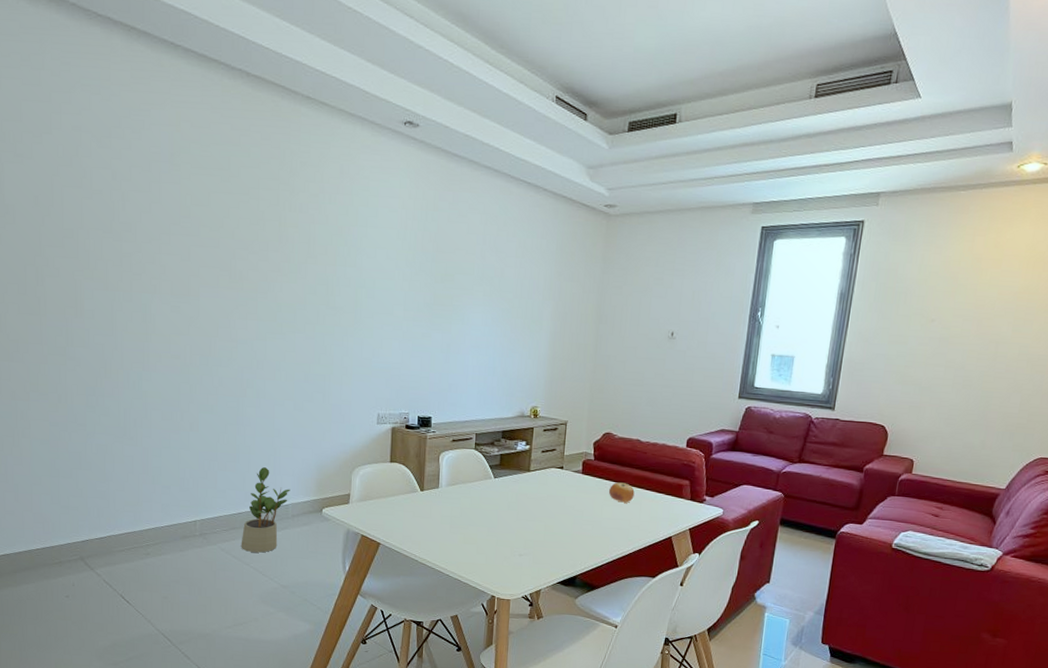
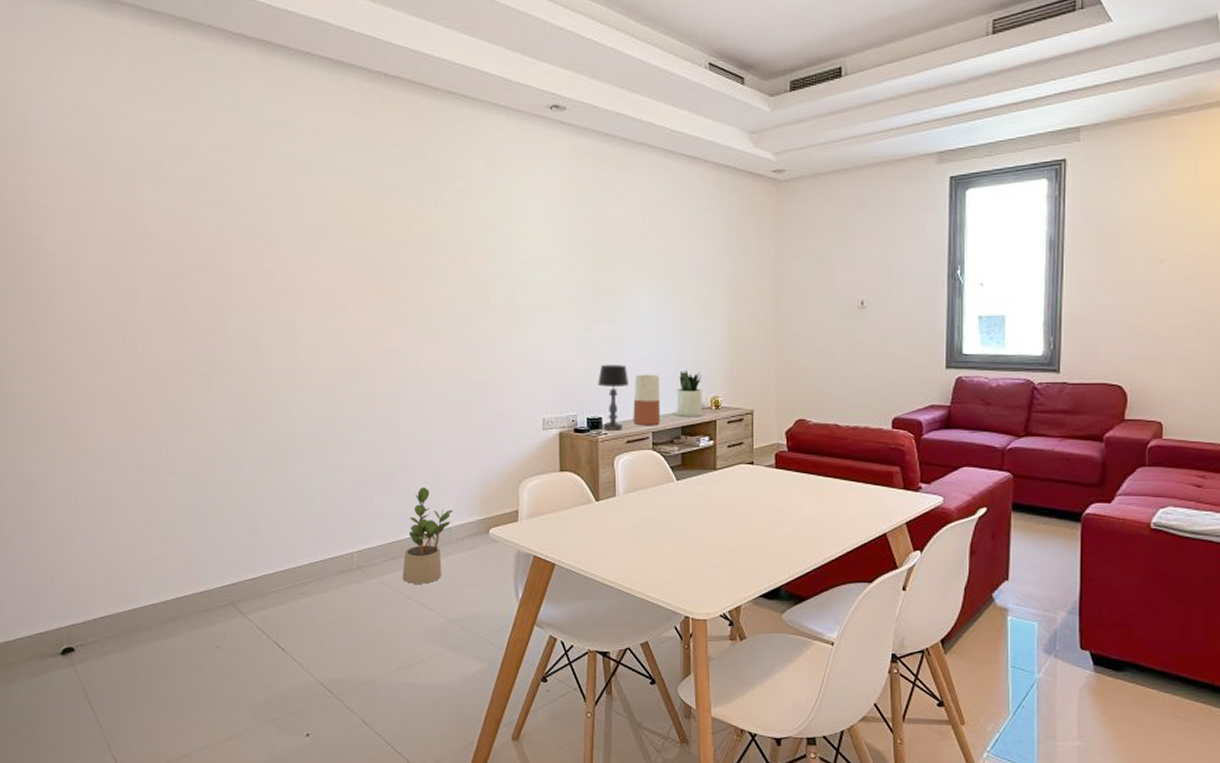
table lamp: none [430,370,458,430] -> present [598,365,628,430]
vase: none [459,381,486,428] -> present [633,374,660,426]
planter: none [496,381,525,424] -> present [673,371,704,418]
fruit: present [608,482,635,503] -> none [807,475,838,498]

